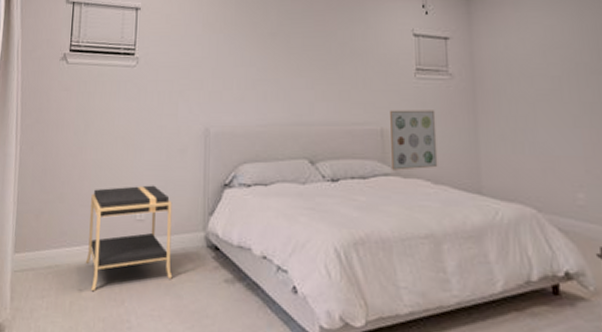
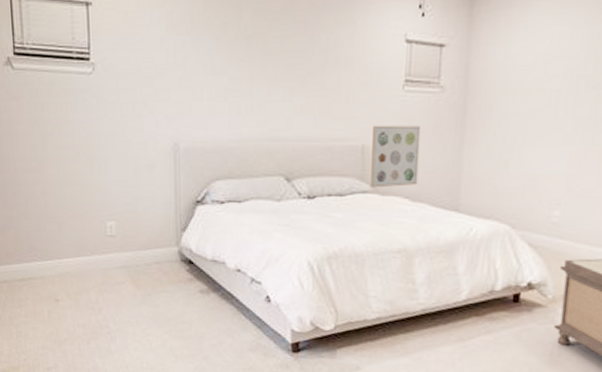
nightstand: present [85,185,173,292] -> none [58,201,148,302]

